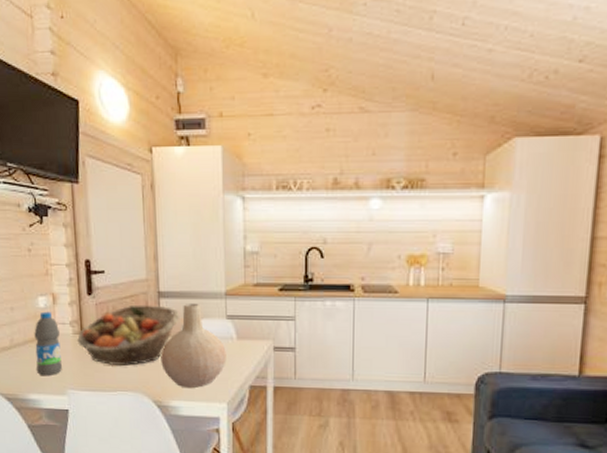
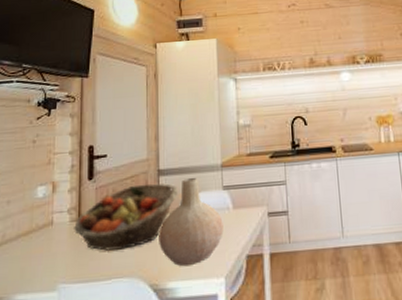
water bottle: present [34,311,62,376] -> none [26,201,56,272]

